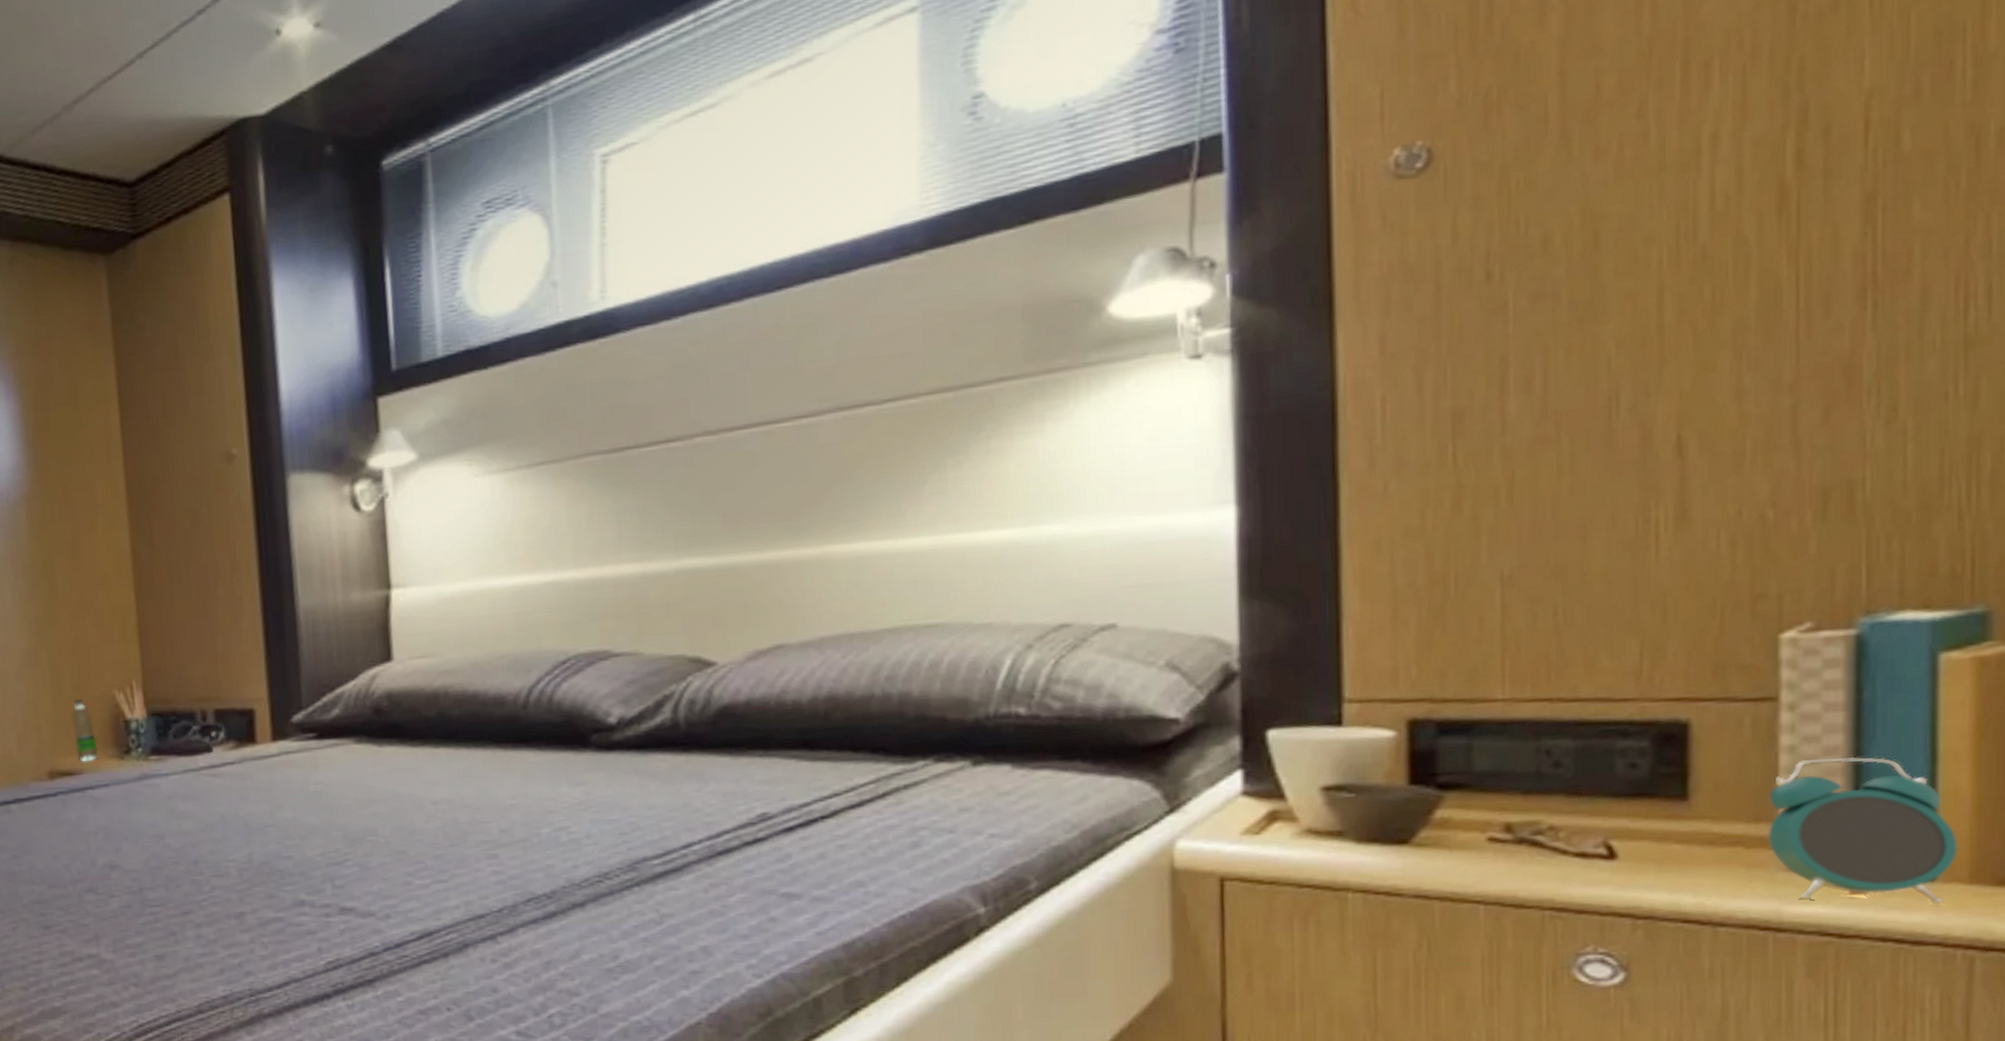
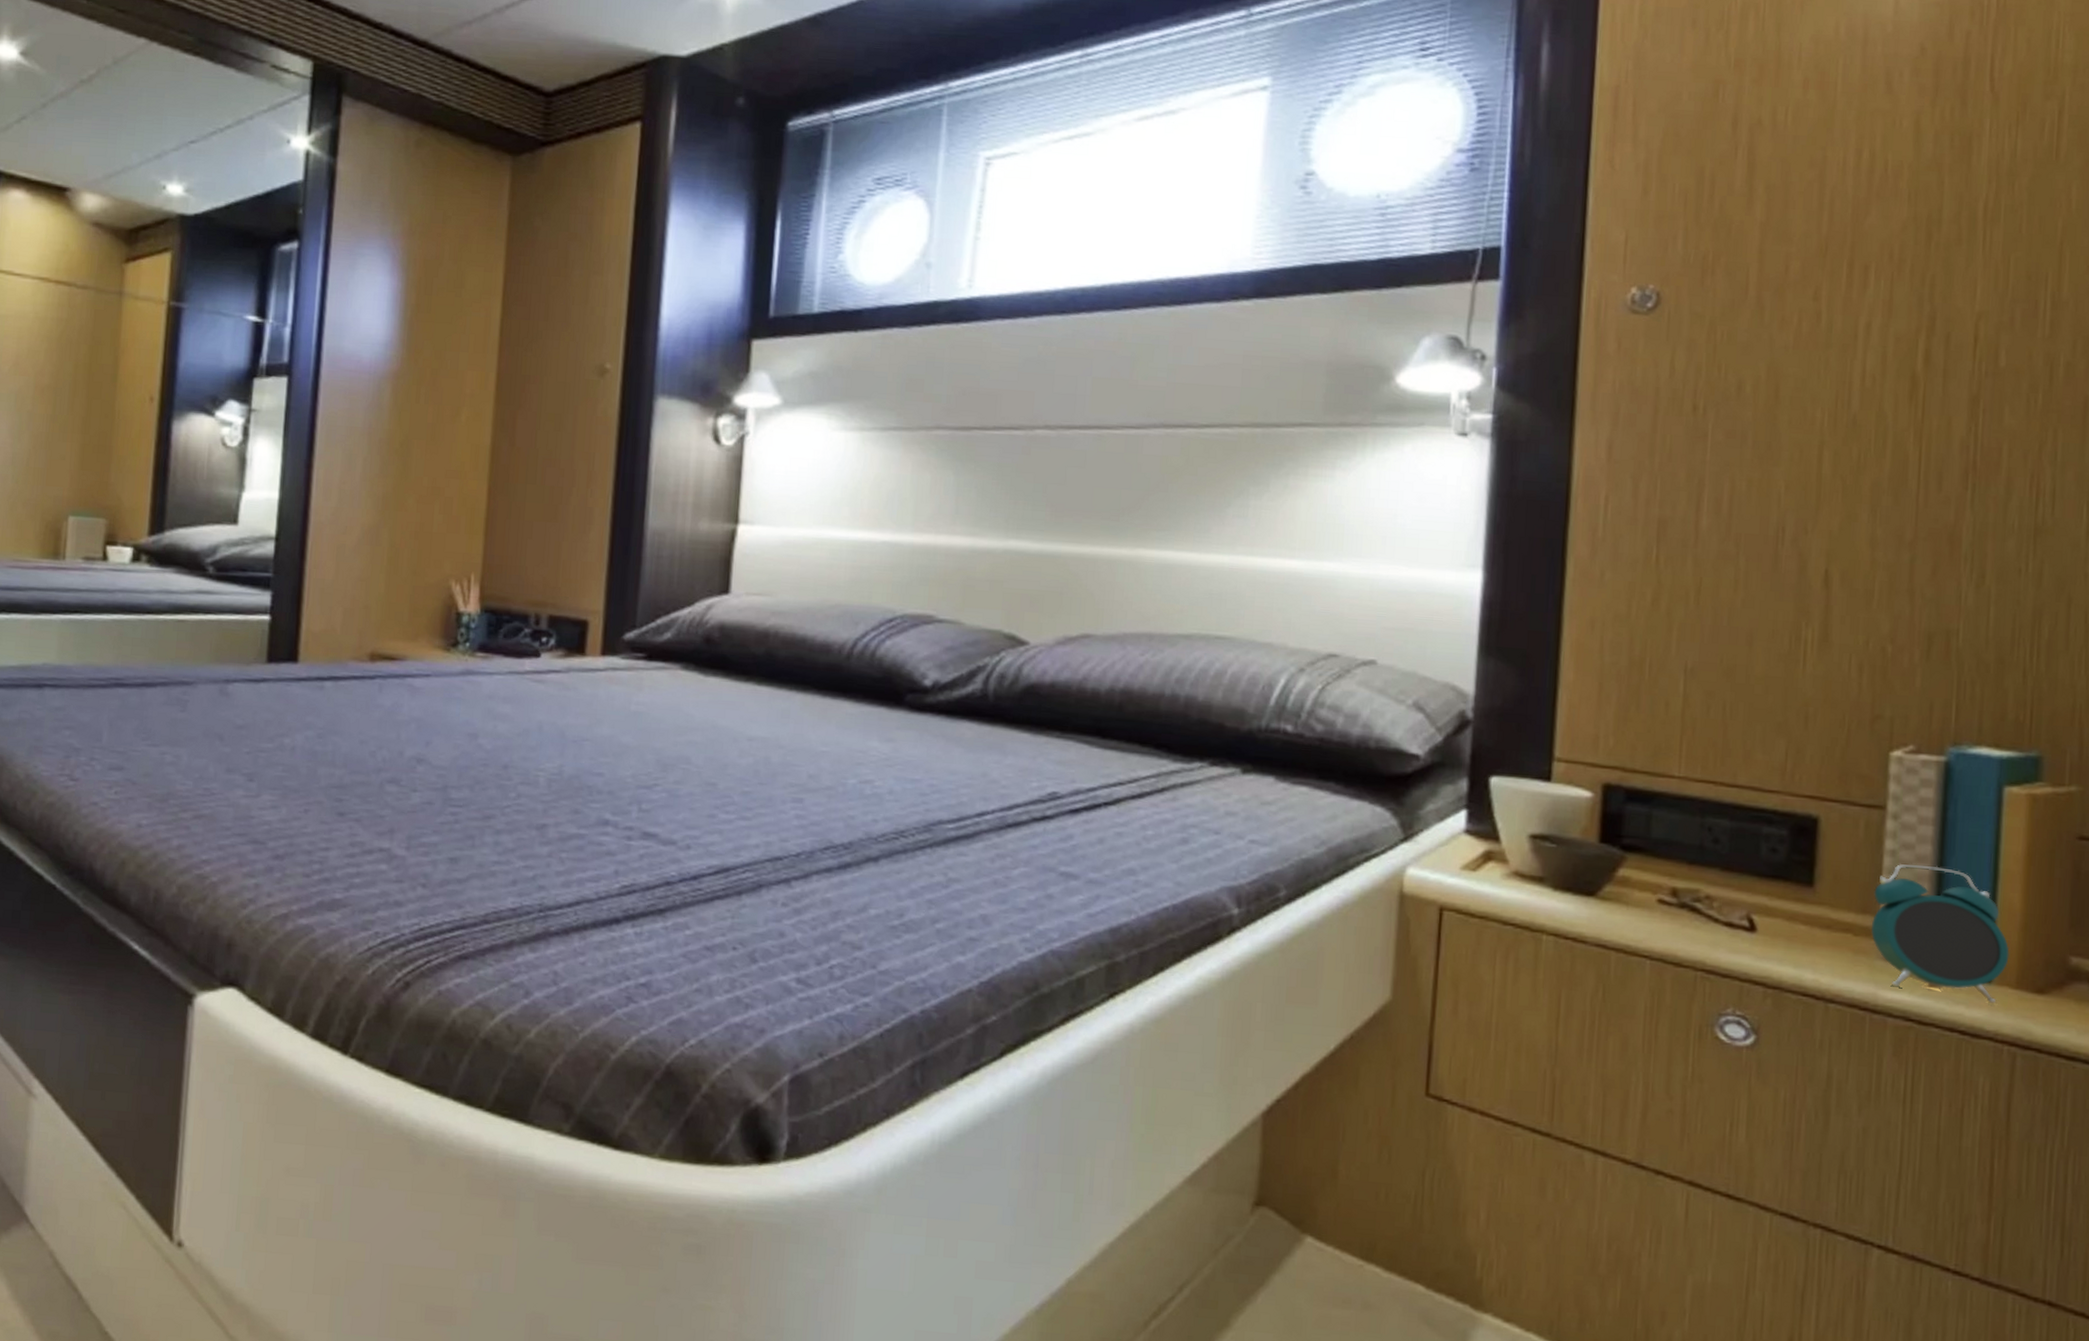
bottle: present [71,699,98,762] -> none [402,584,425,650]

